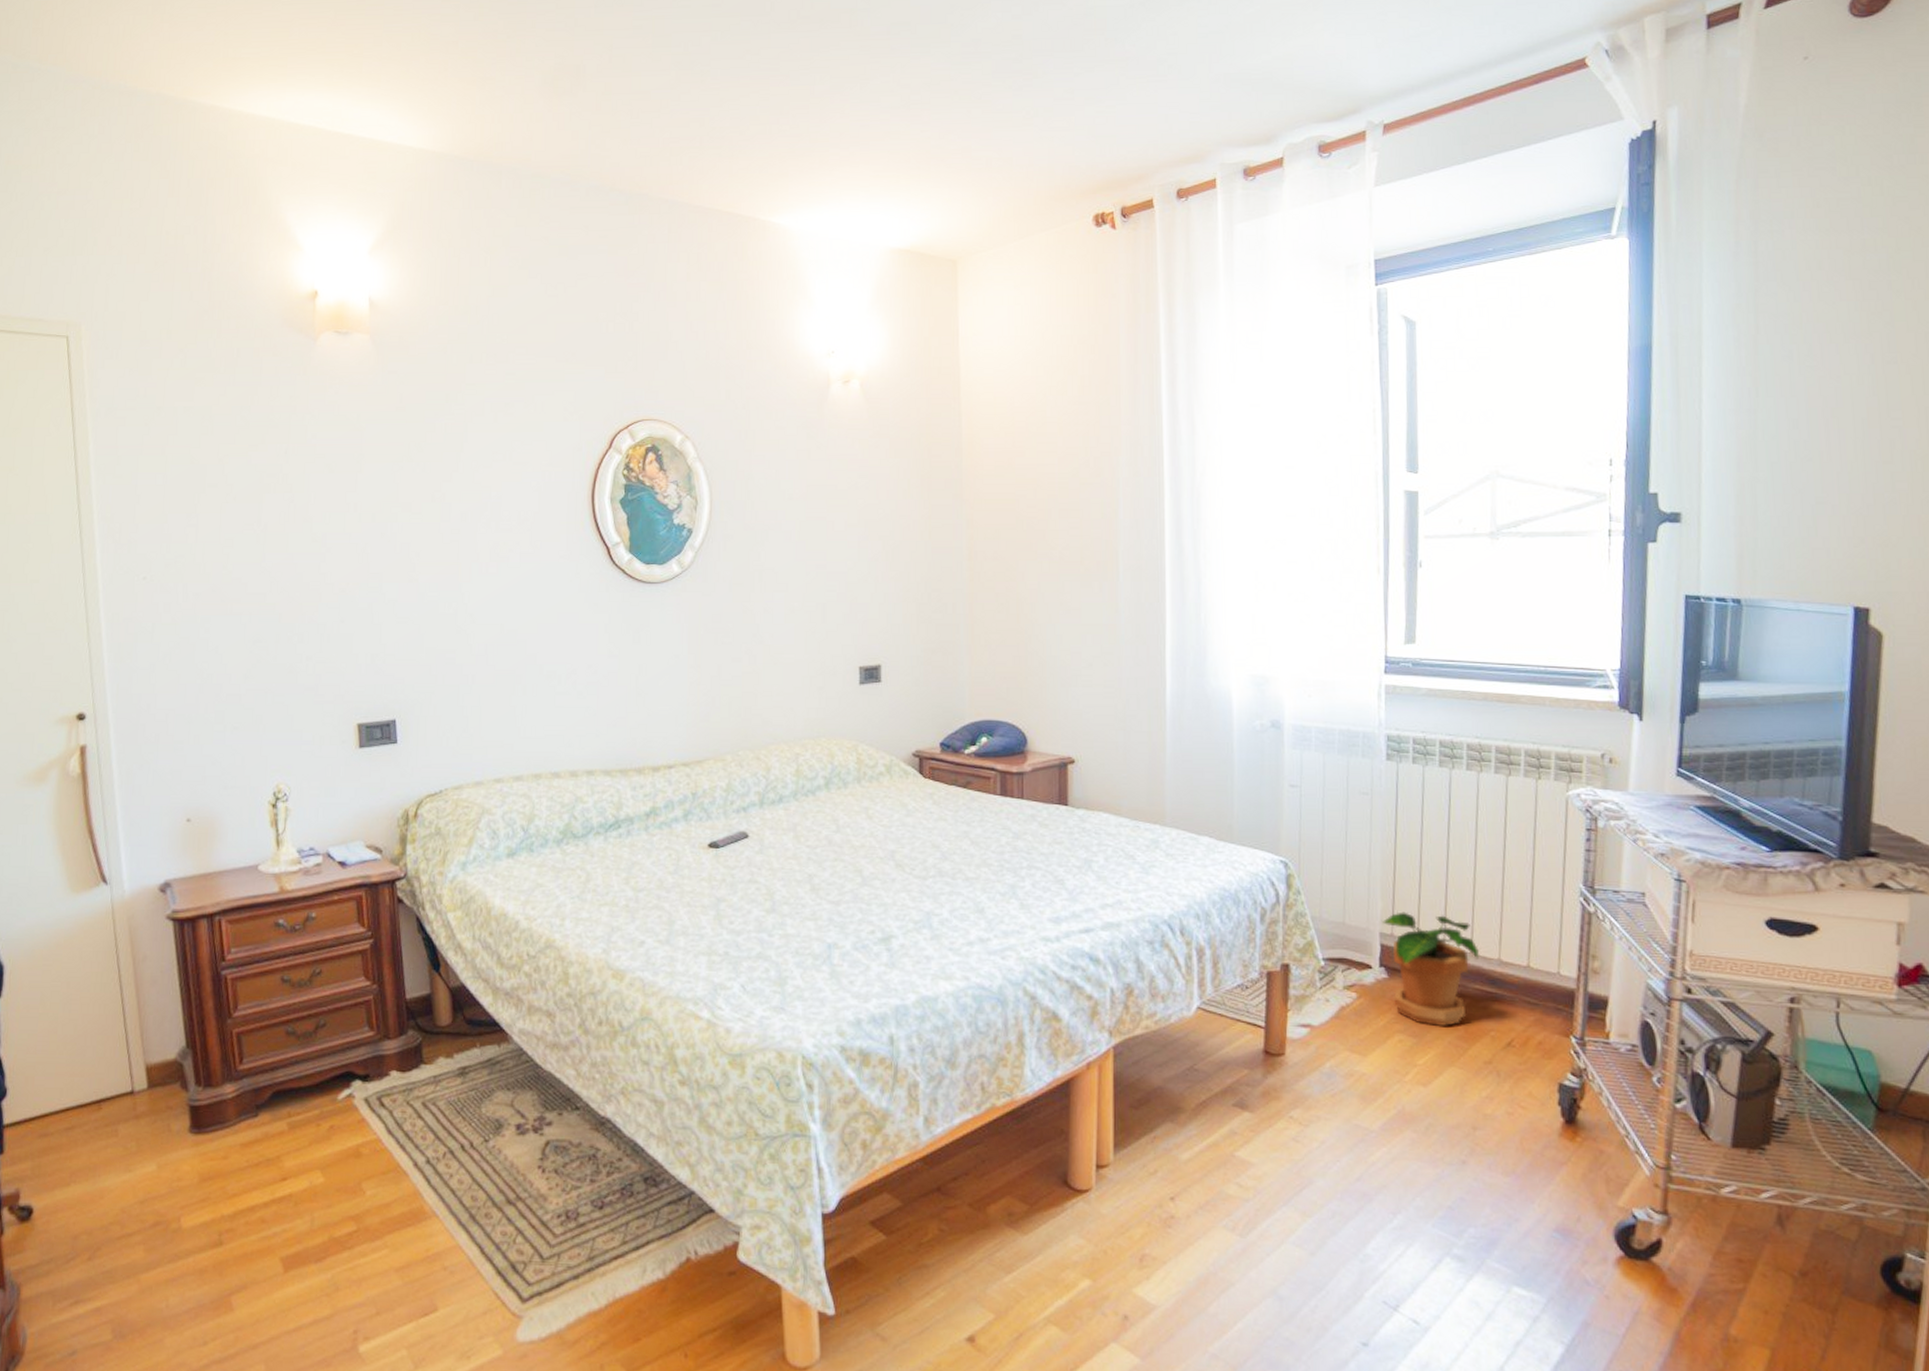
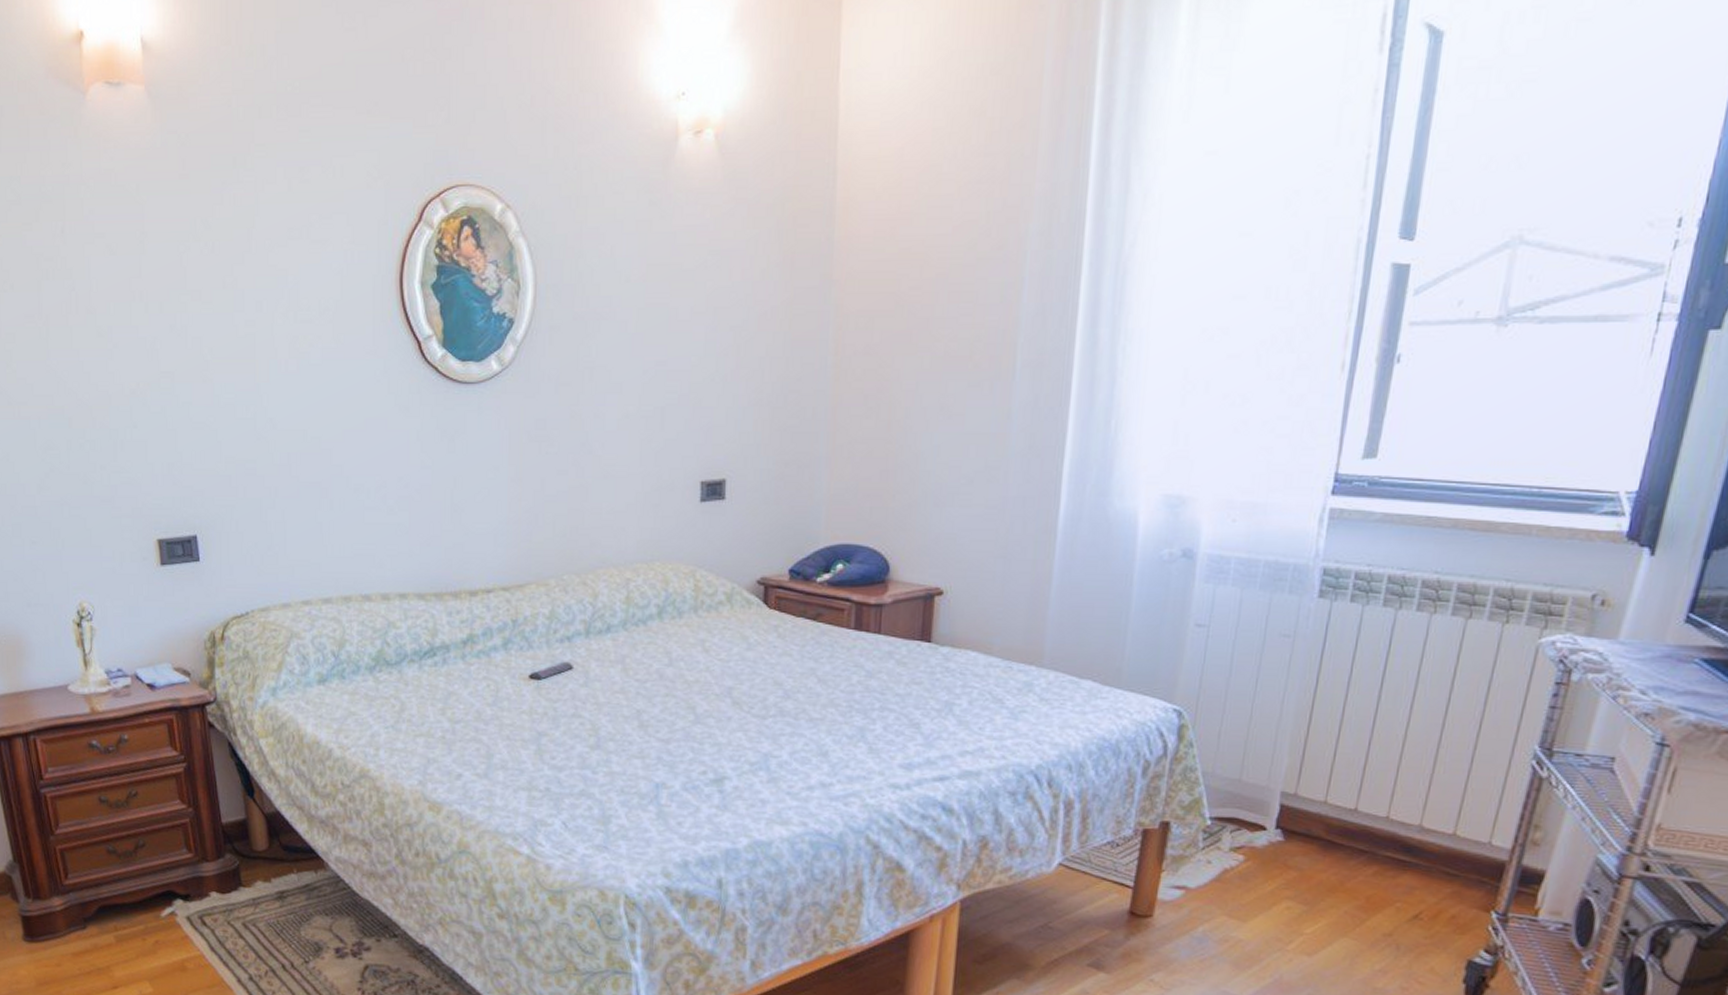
potted plant: present [1381,912,1480,1027] -> none [1285,770,1399,895]

